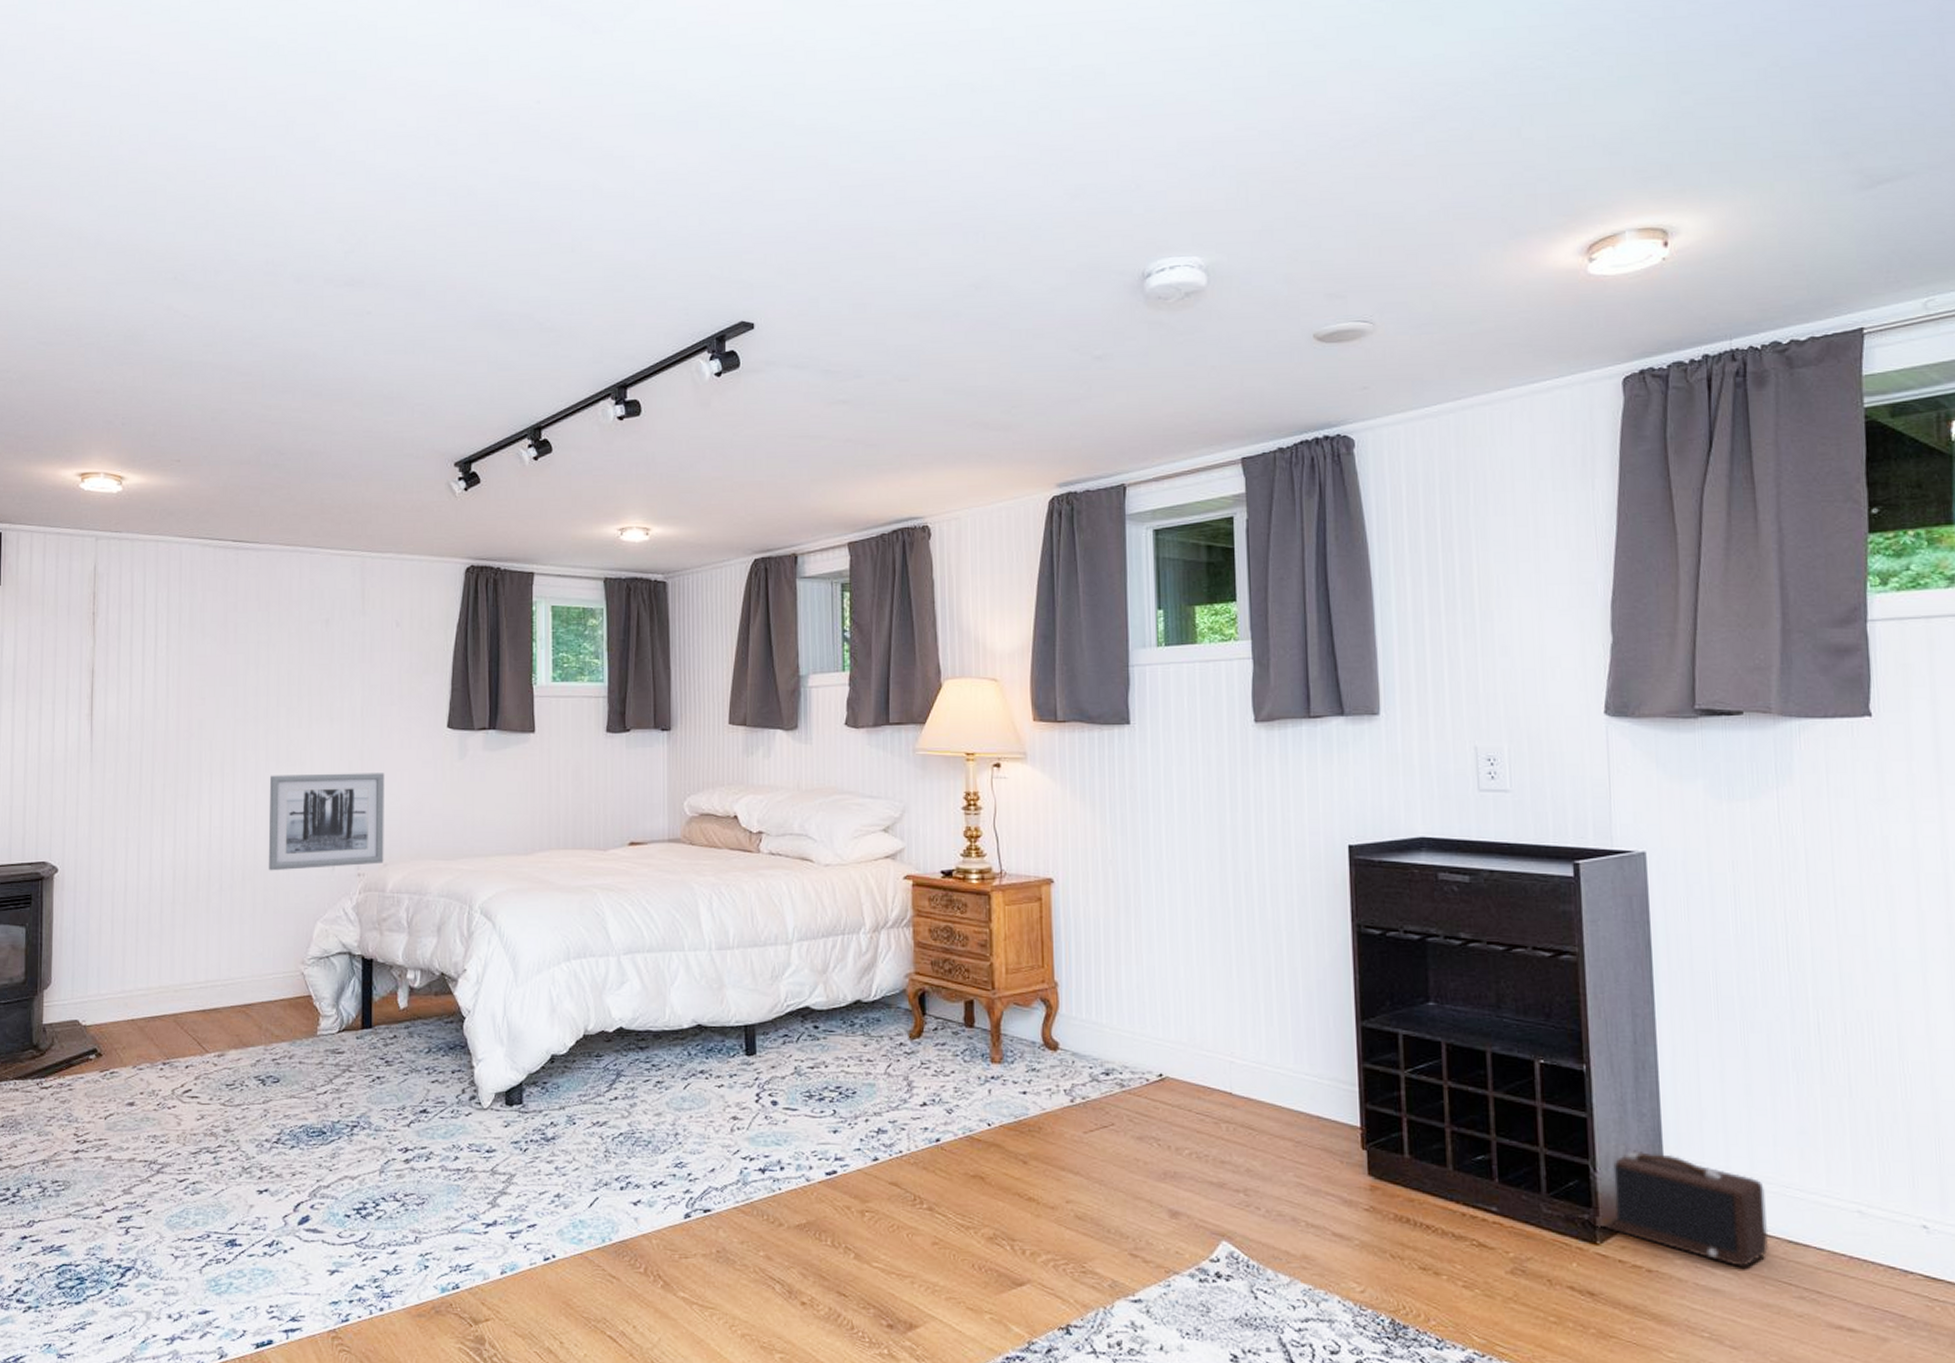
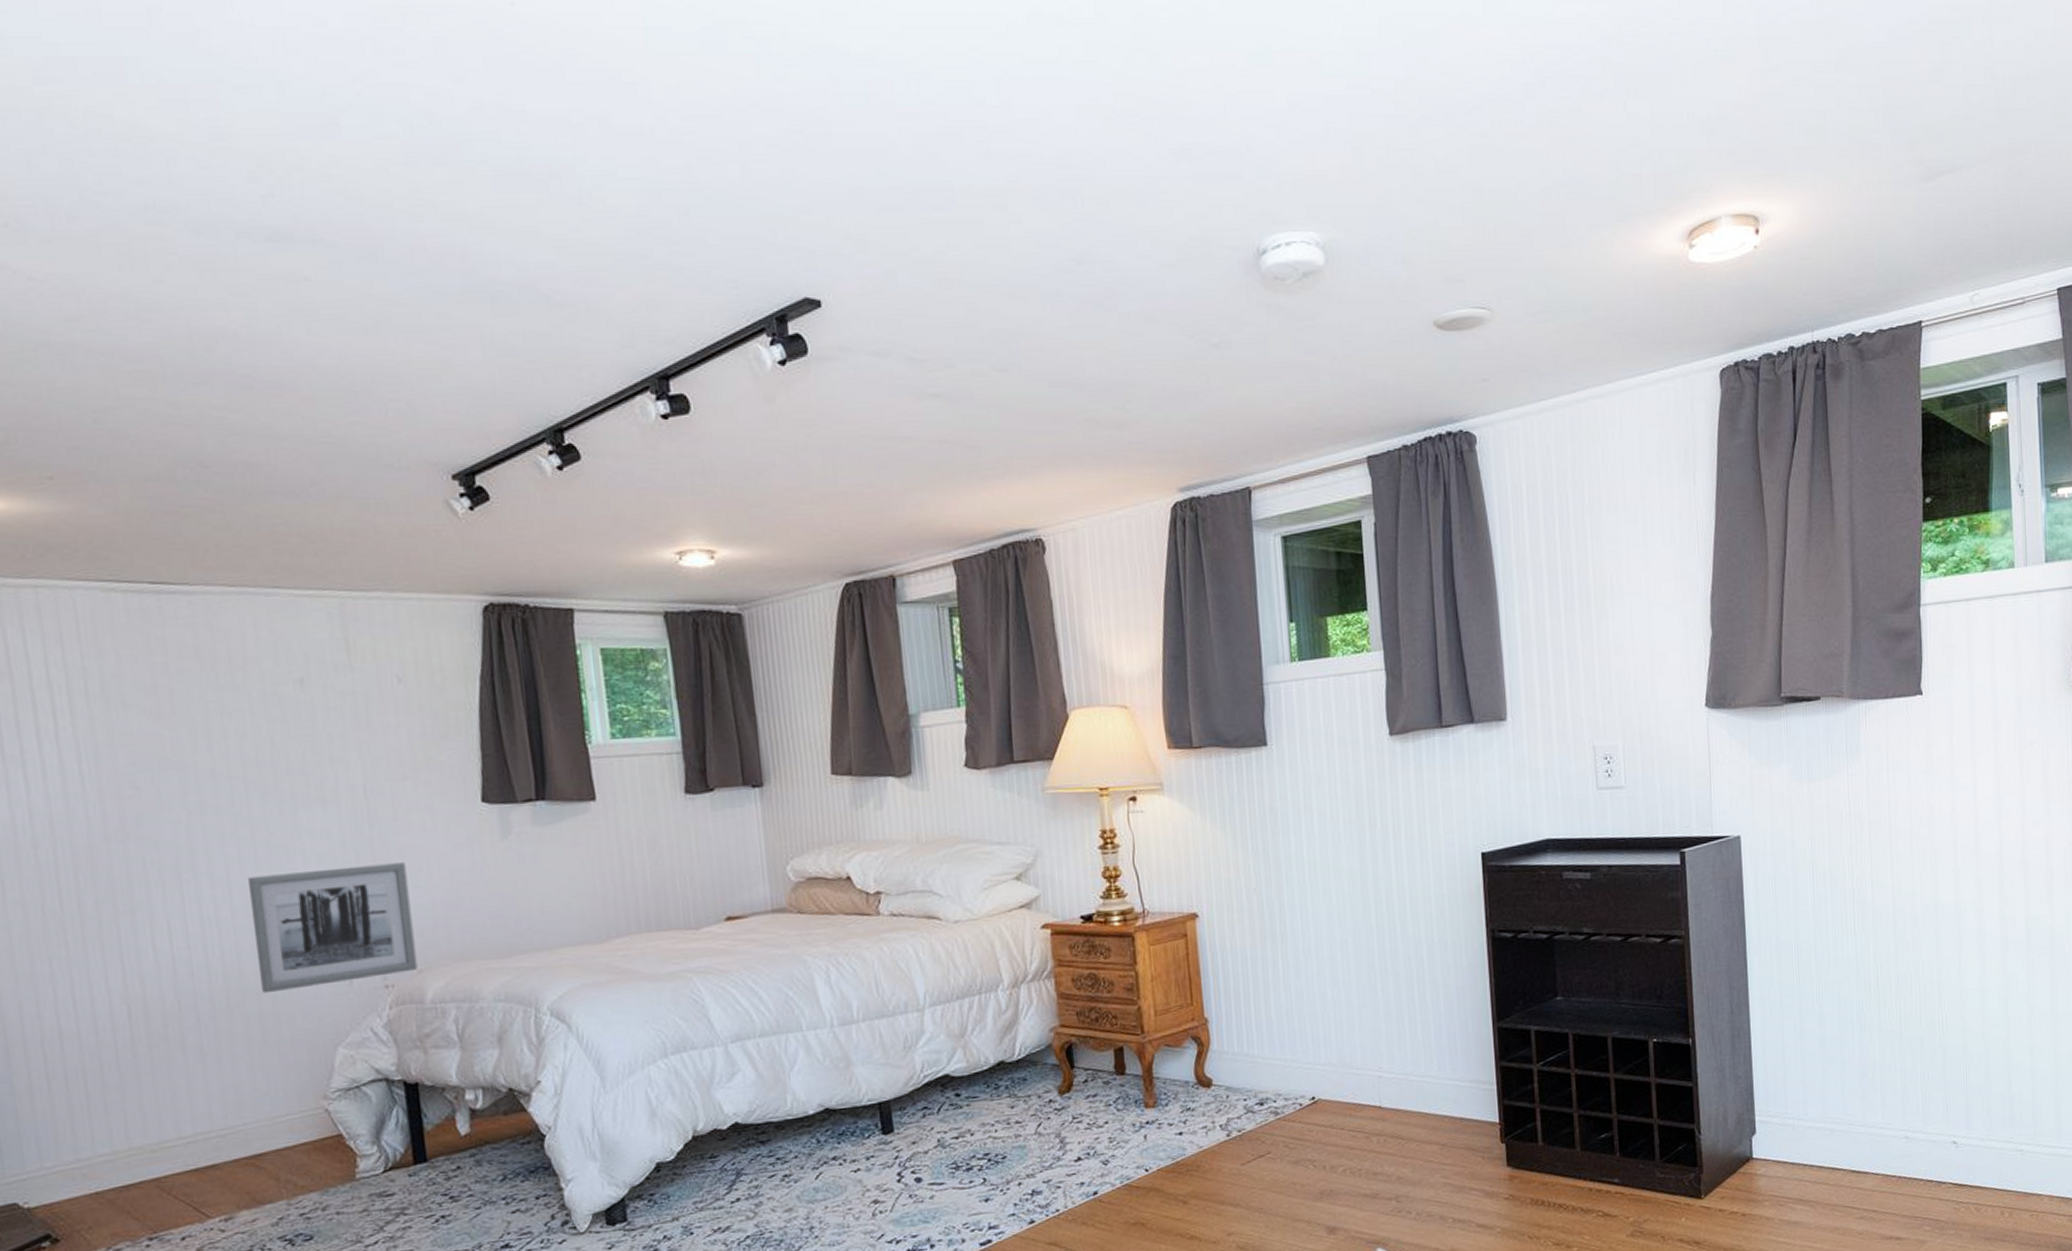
speaker: present [1600,1148,1769,1267] -> none [1704,1109,1838,1200]

